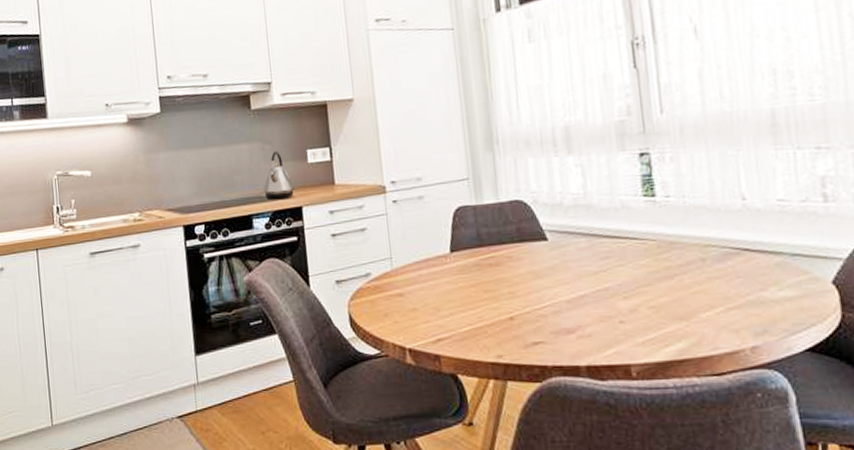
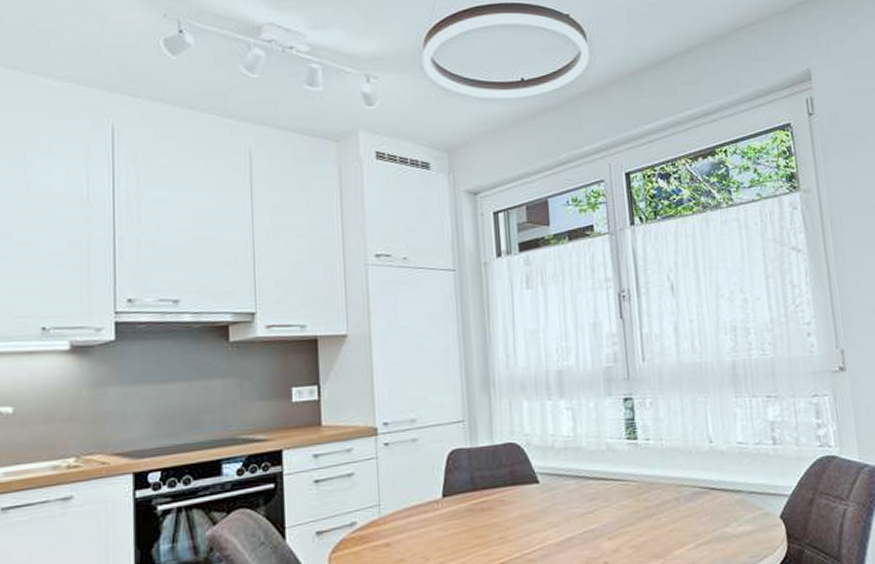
kettle: present [264,150,295,200] -> none [238,387,275,443]

